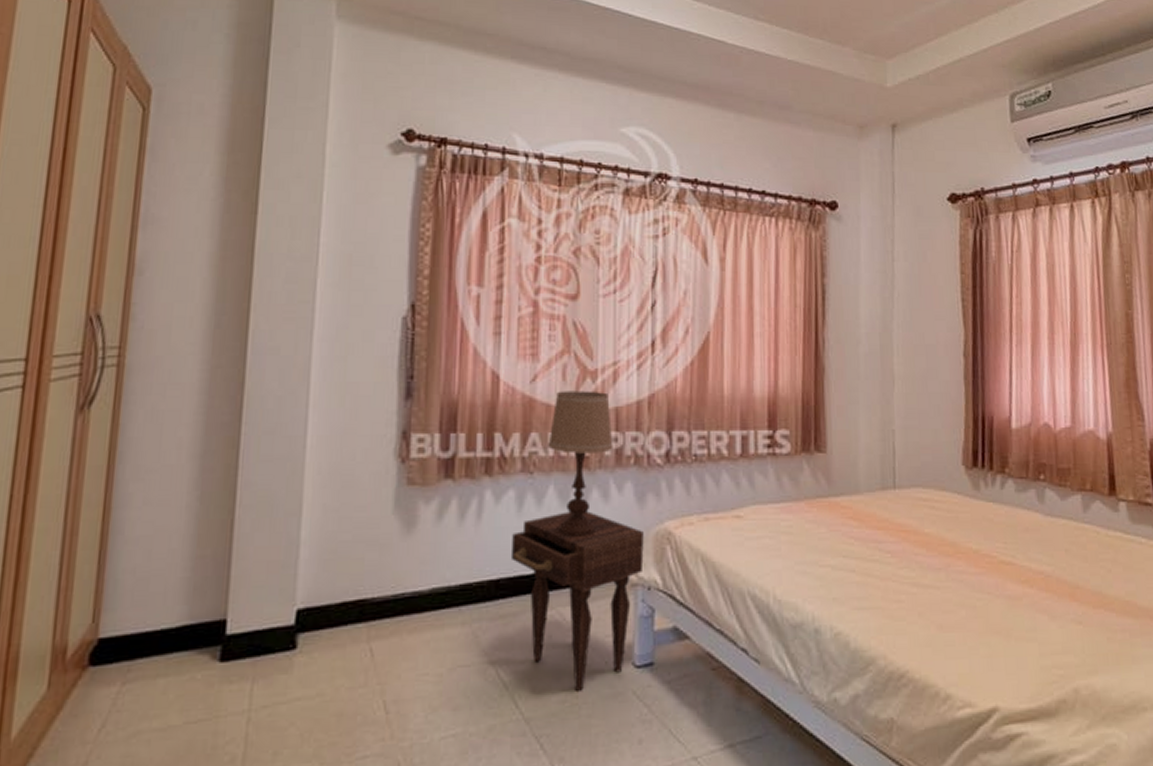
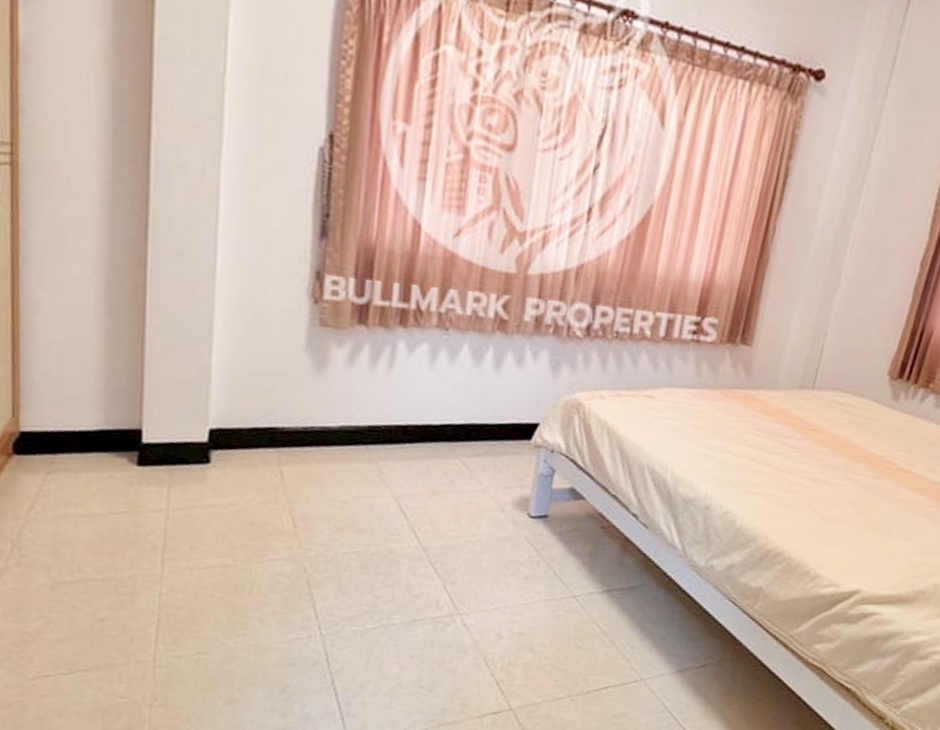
nightstand: present [510,511,644,693] -> none [419,371,554,532]
table lamp: present [548,391,613,537] -> none [466,249,536,397]

